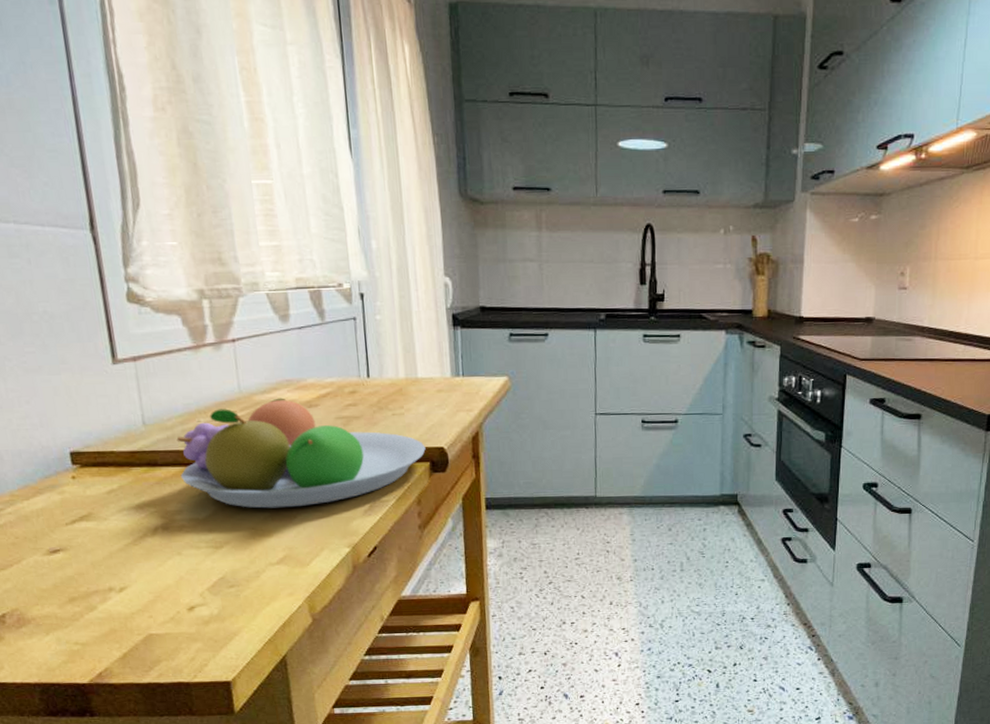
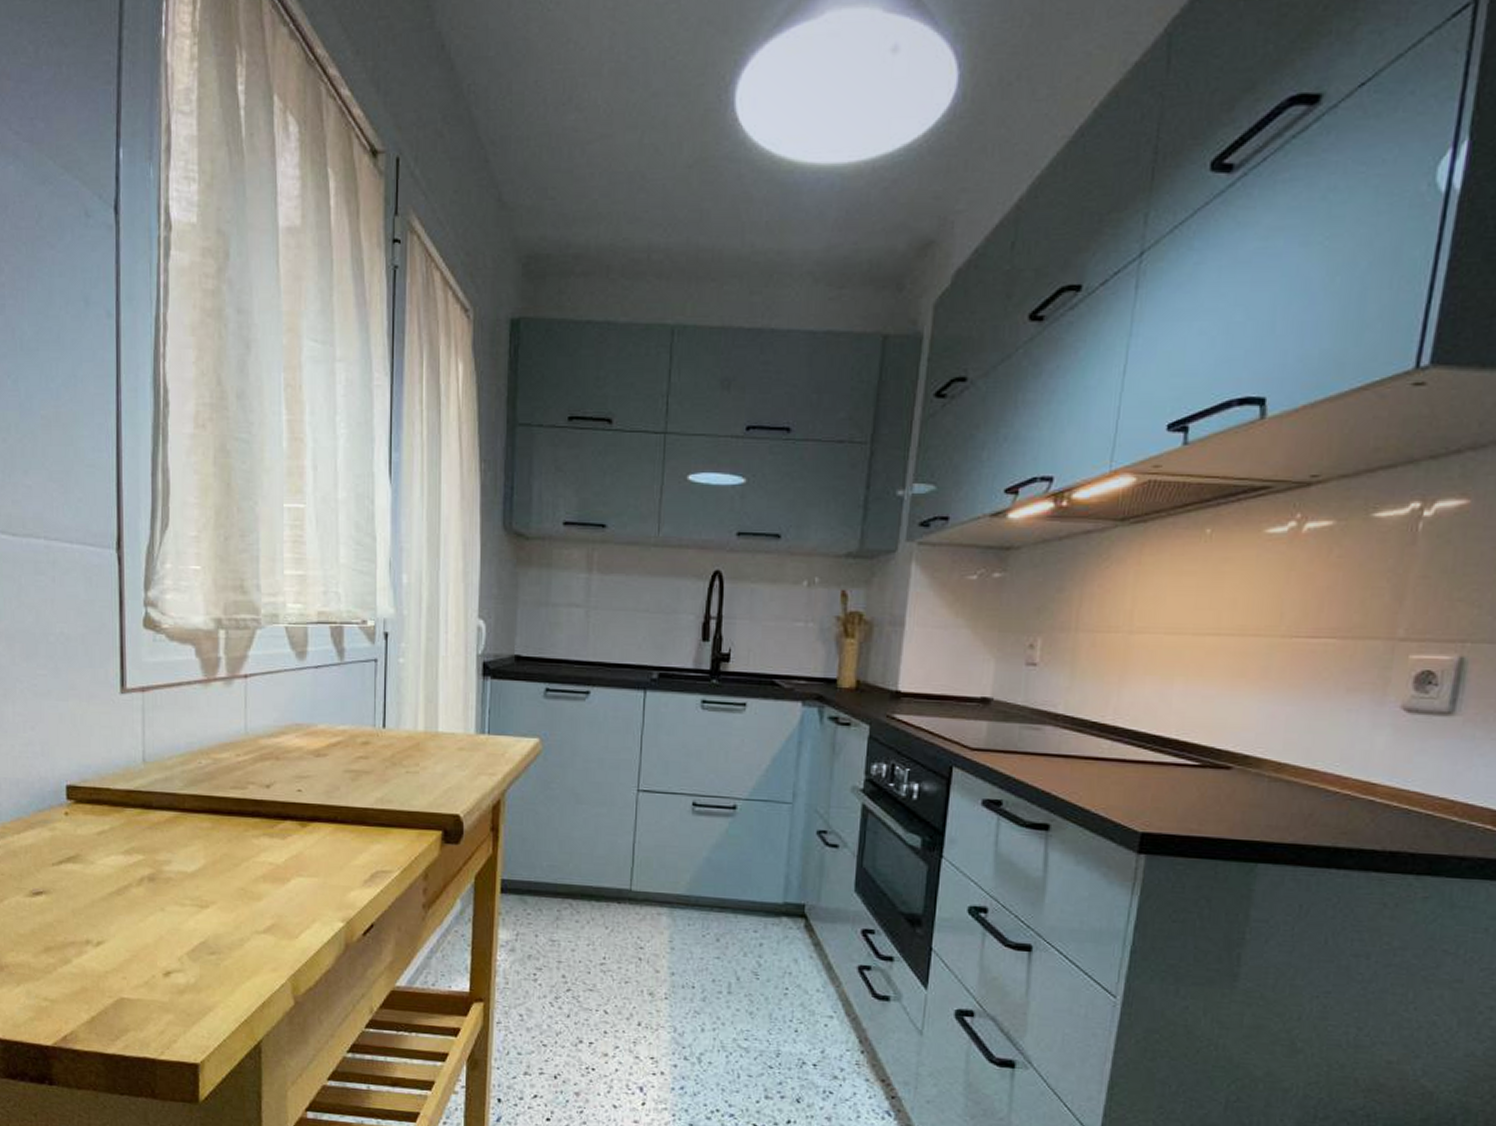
fruit bowl: present [176,397,426,509] -> none [174,743,439,869]

